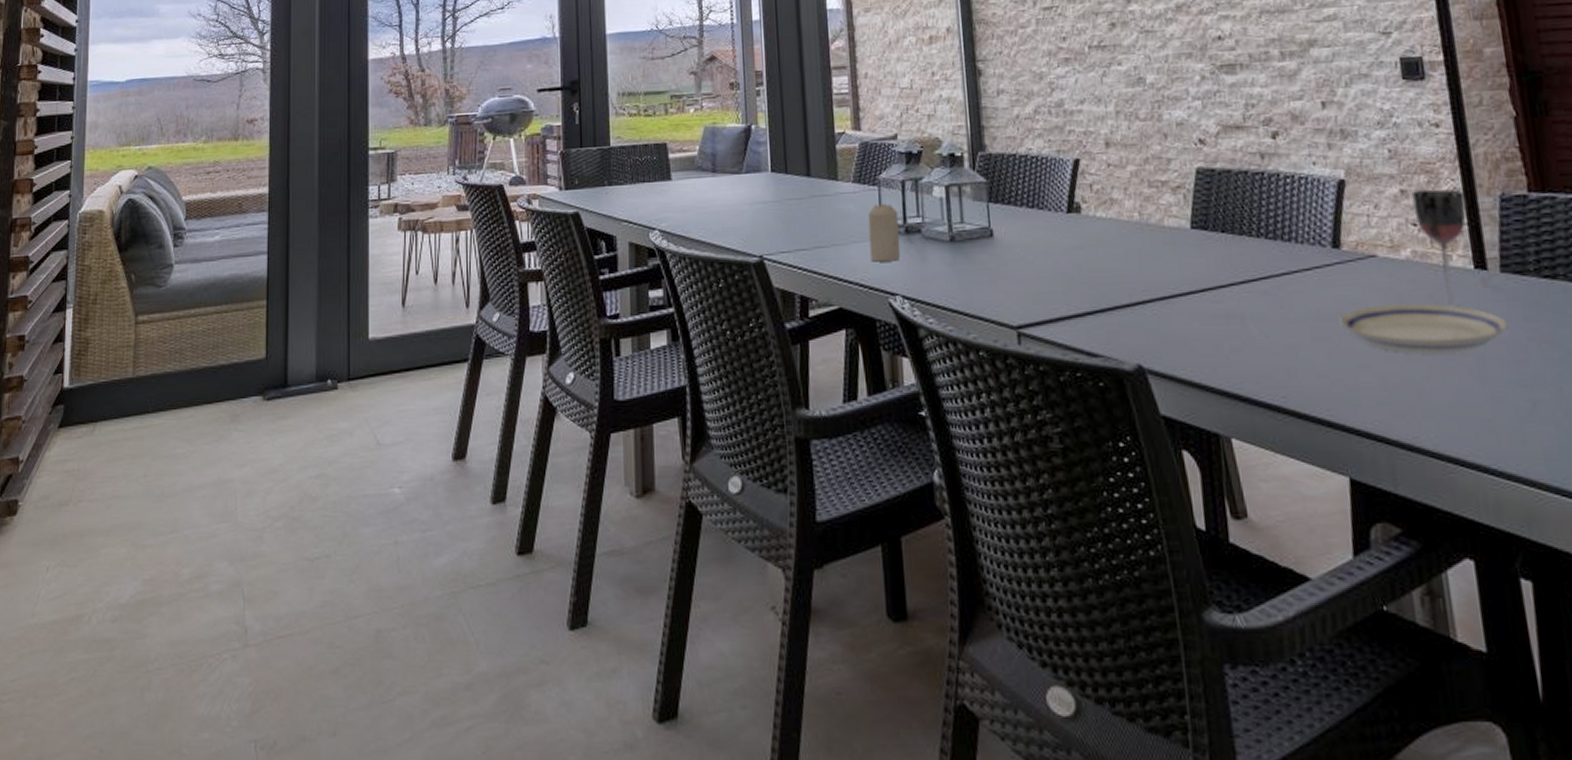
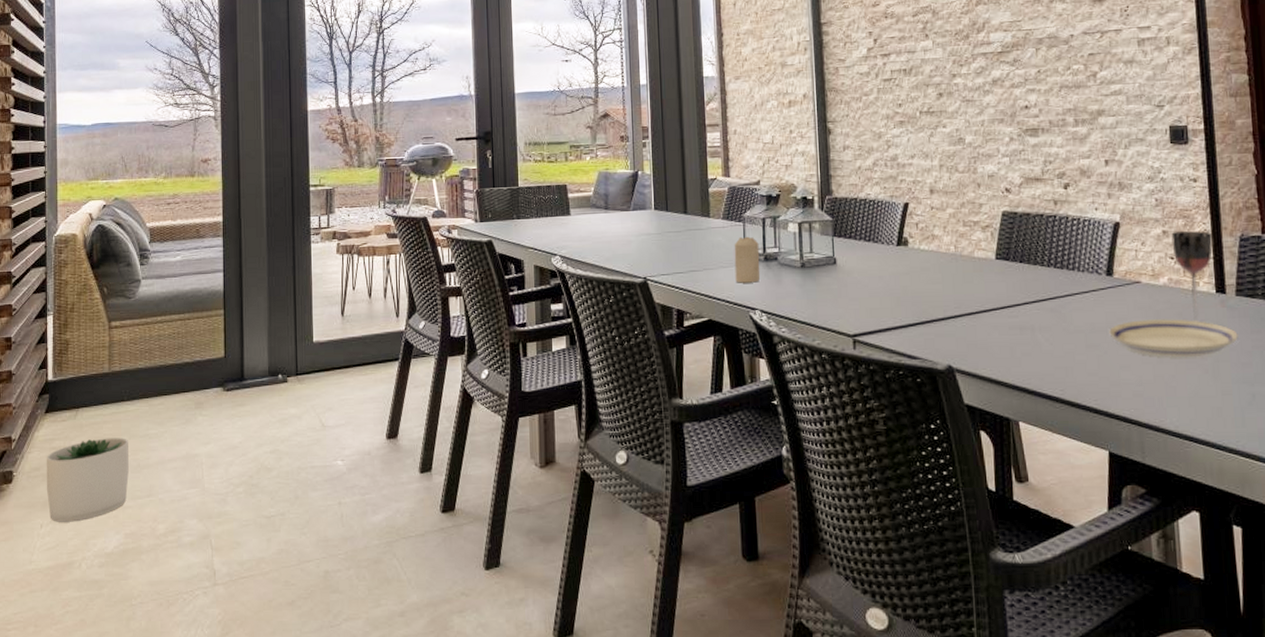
planter: none [55,458,152,564] -> present [46,438,129,522]

